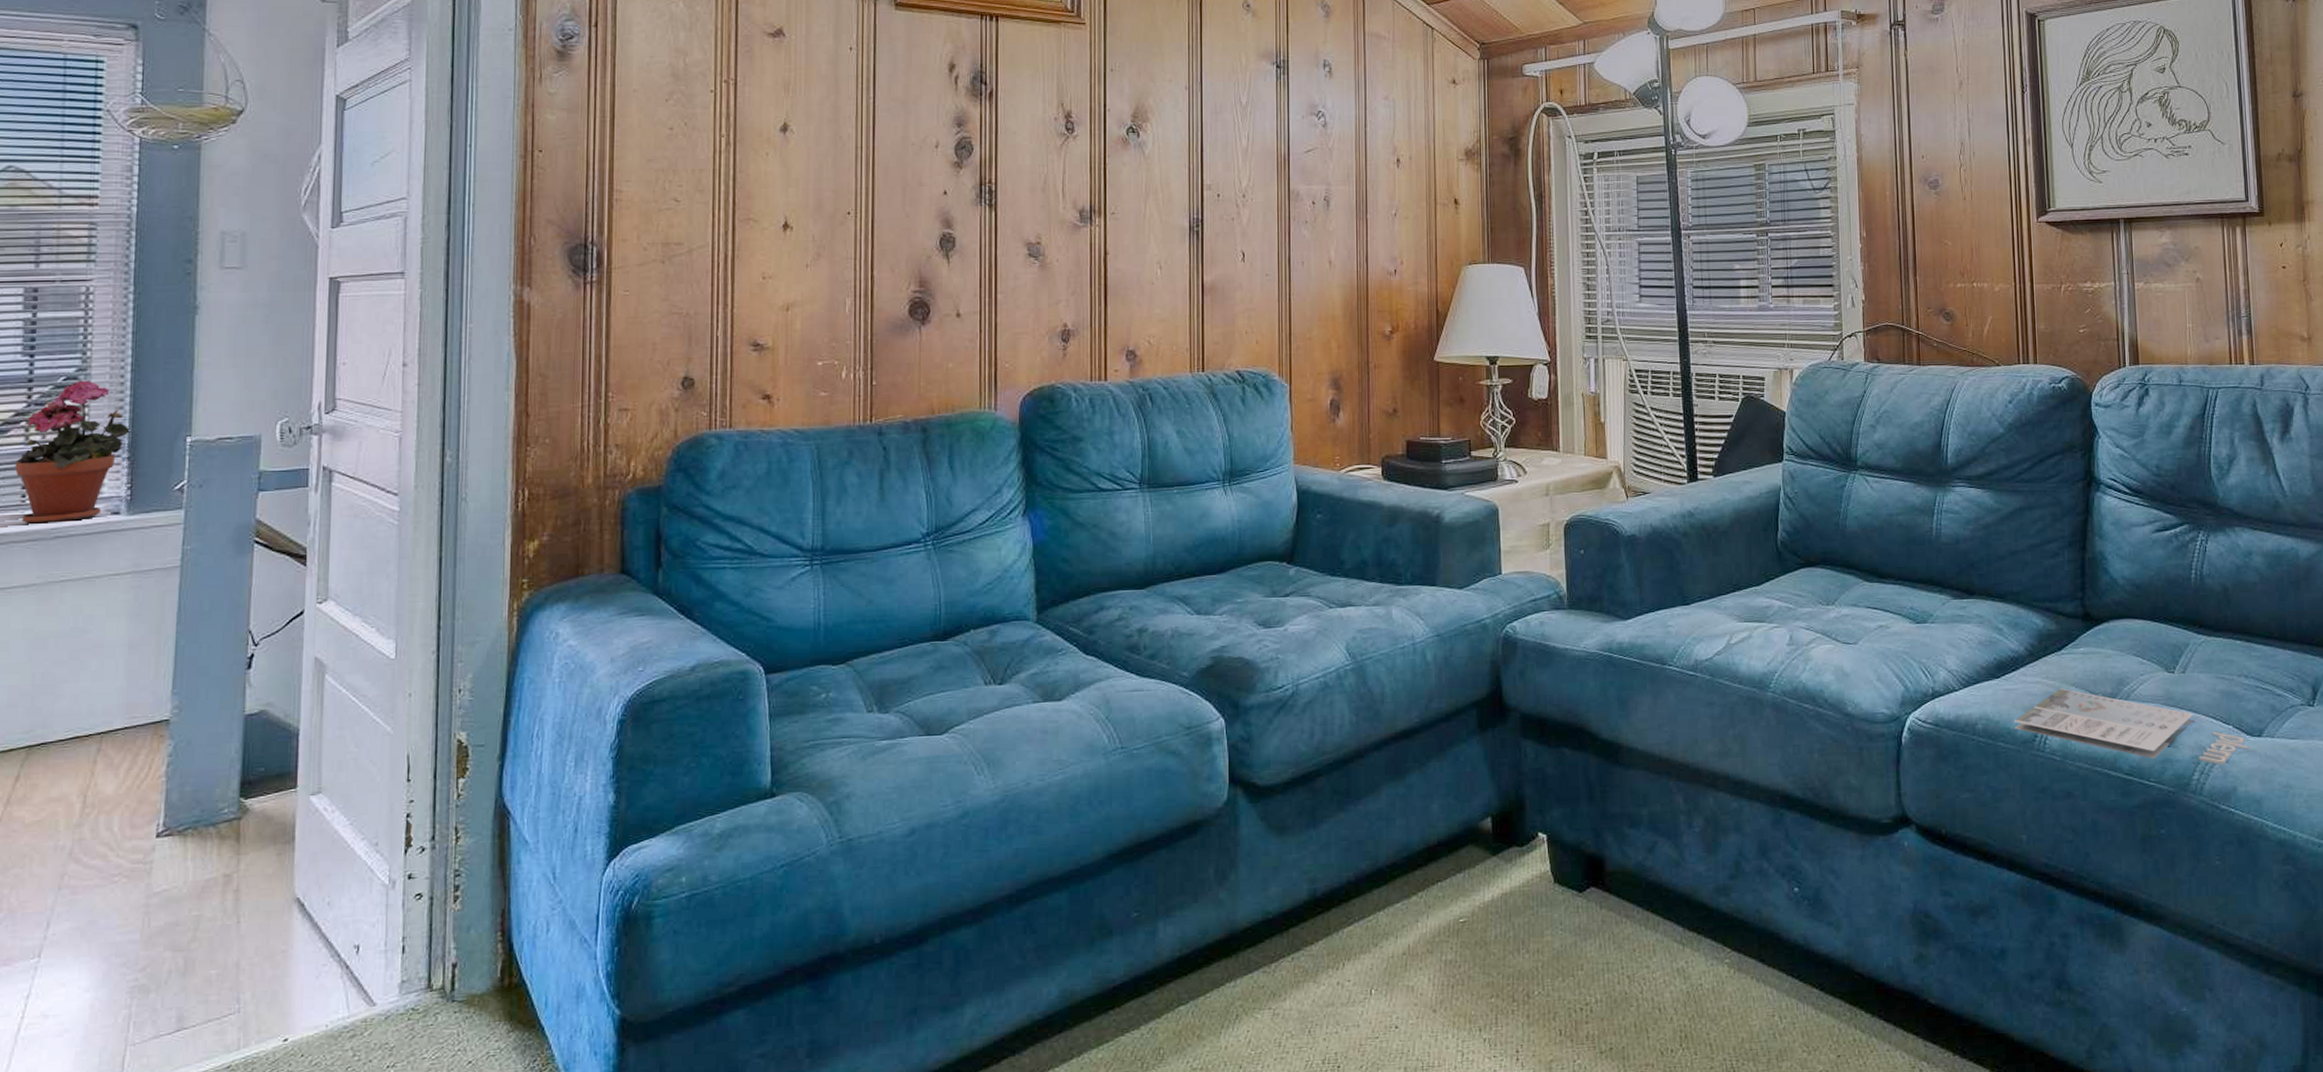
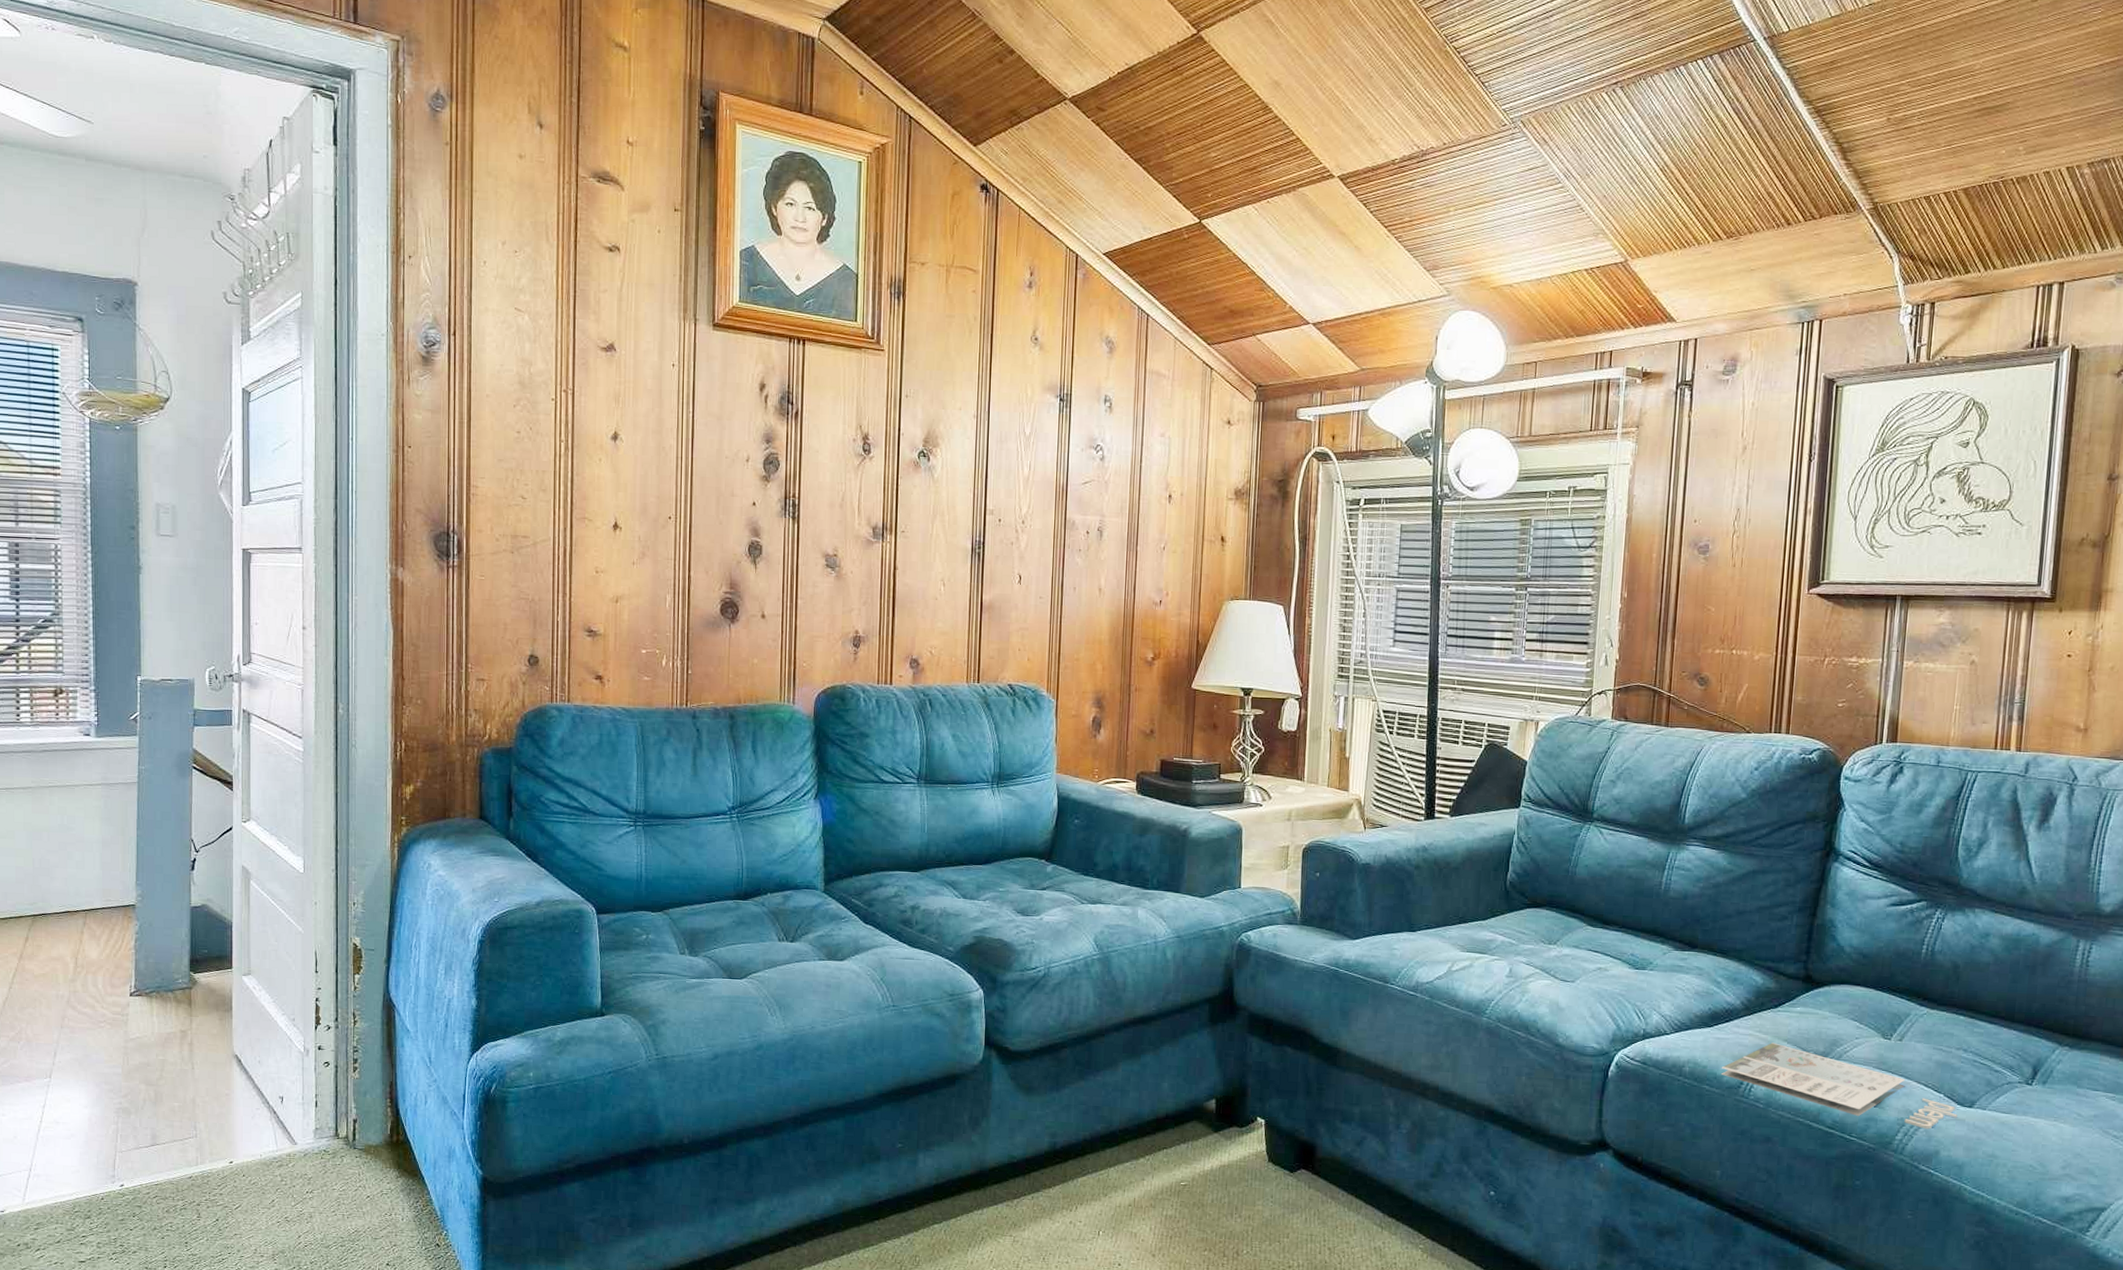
potted plant: present [15,380,132,525] -> none [10,623,95,740]

